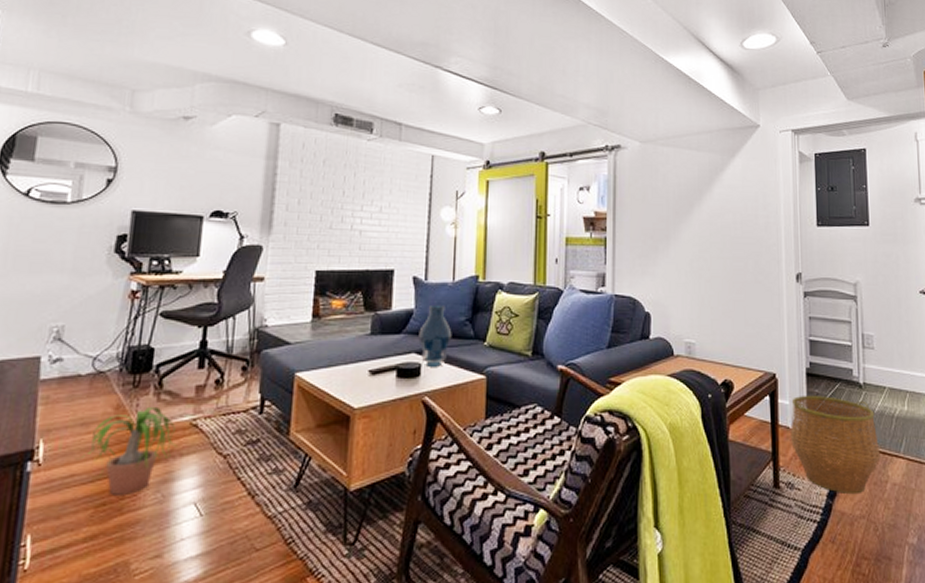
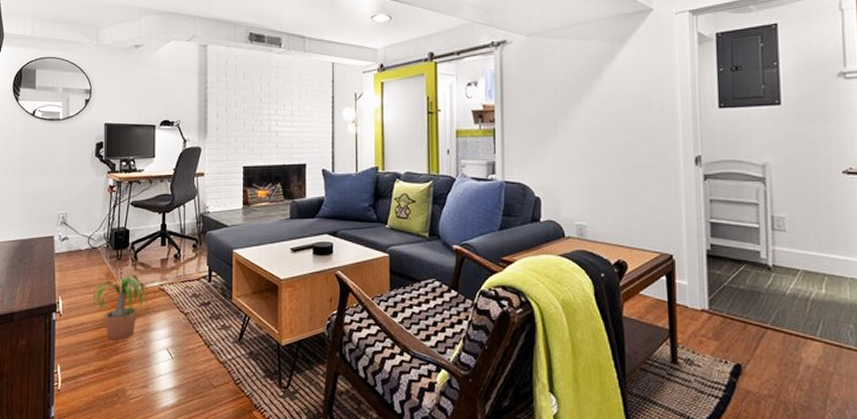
vase: present [418,304,452,367] -> none [330,193,358,246]
basket: present [789,395,881,493] -> none [688,276,793,373]

